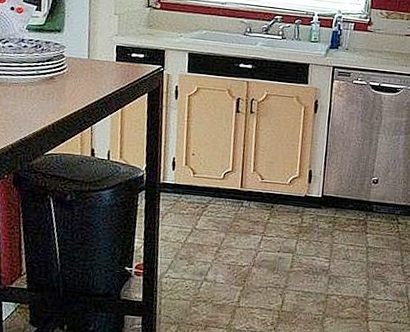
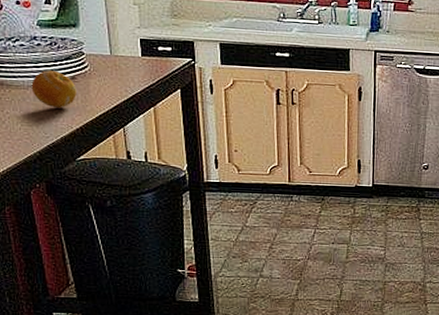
fruit: none [13,70,54,105] -> present [31,70,77,108]

